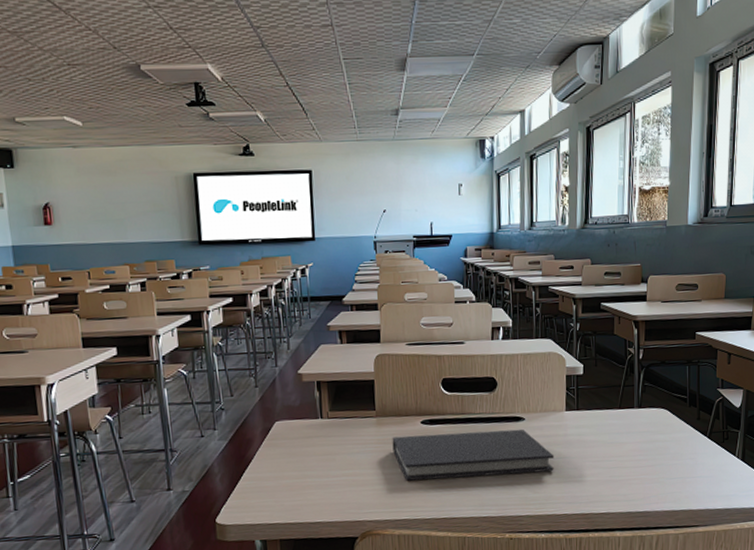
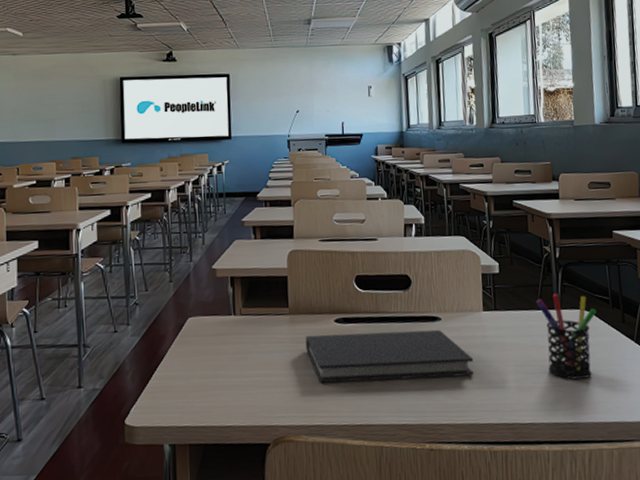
pen holder: none [617,393,674,473] -> present [535,293,597,380]

